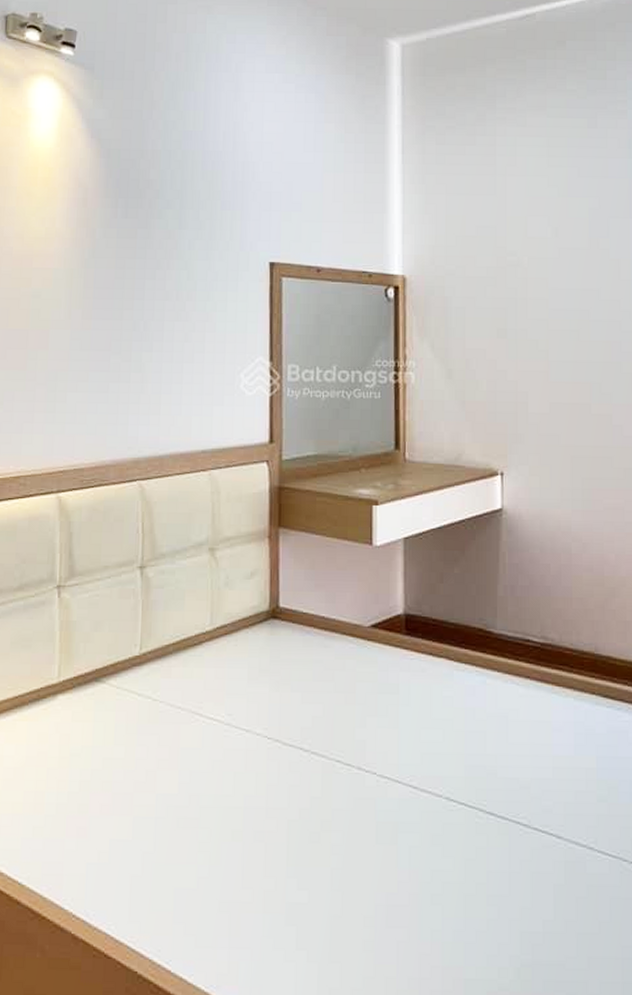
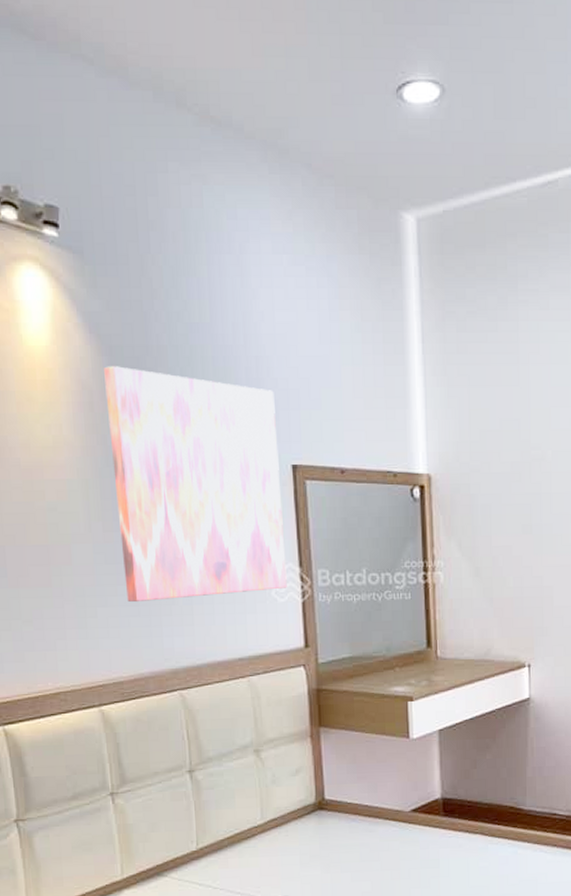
wall art: none [97,167,258,389] -> present [104,366,287,603]

